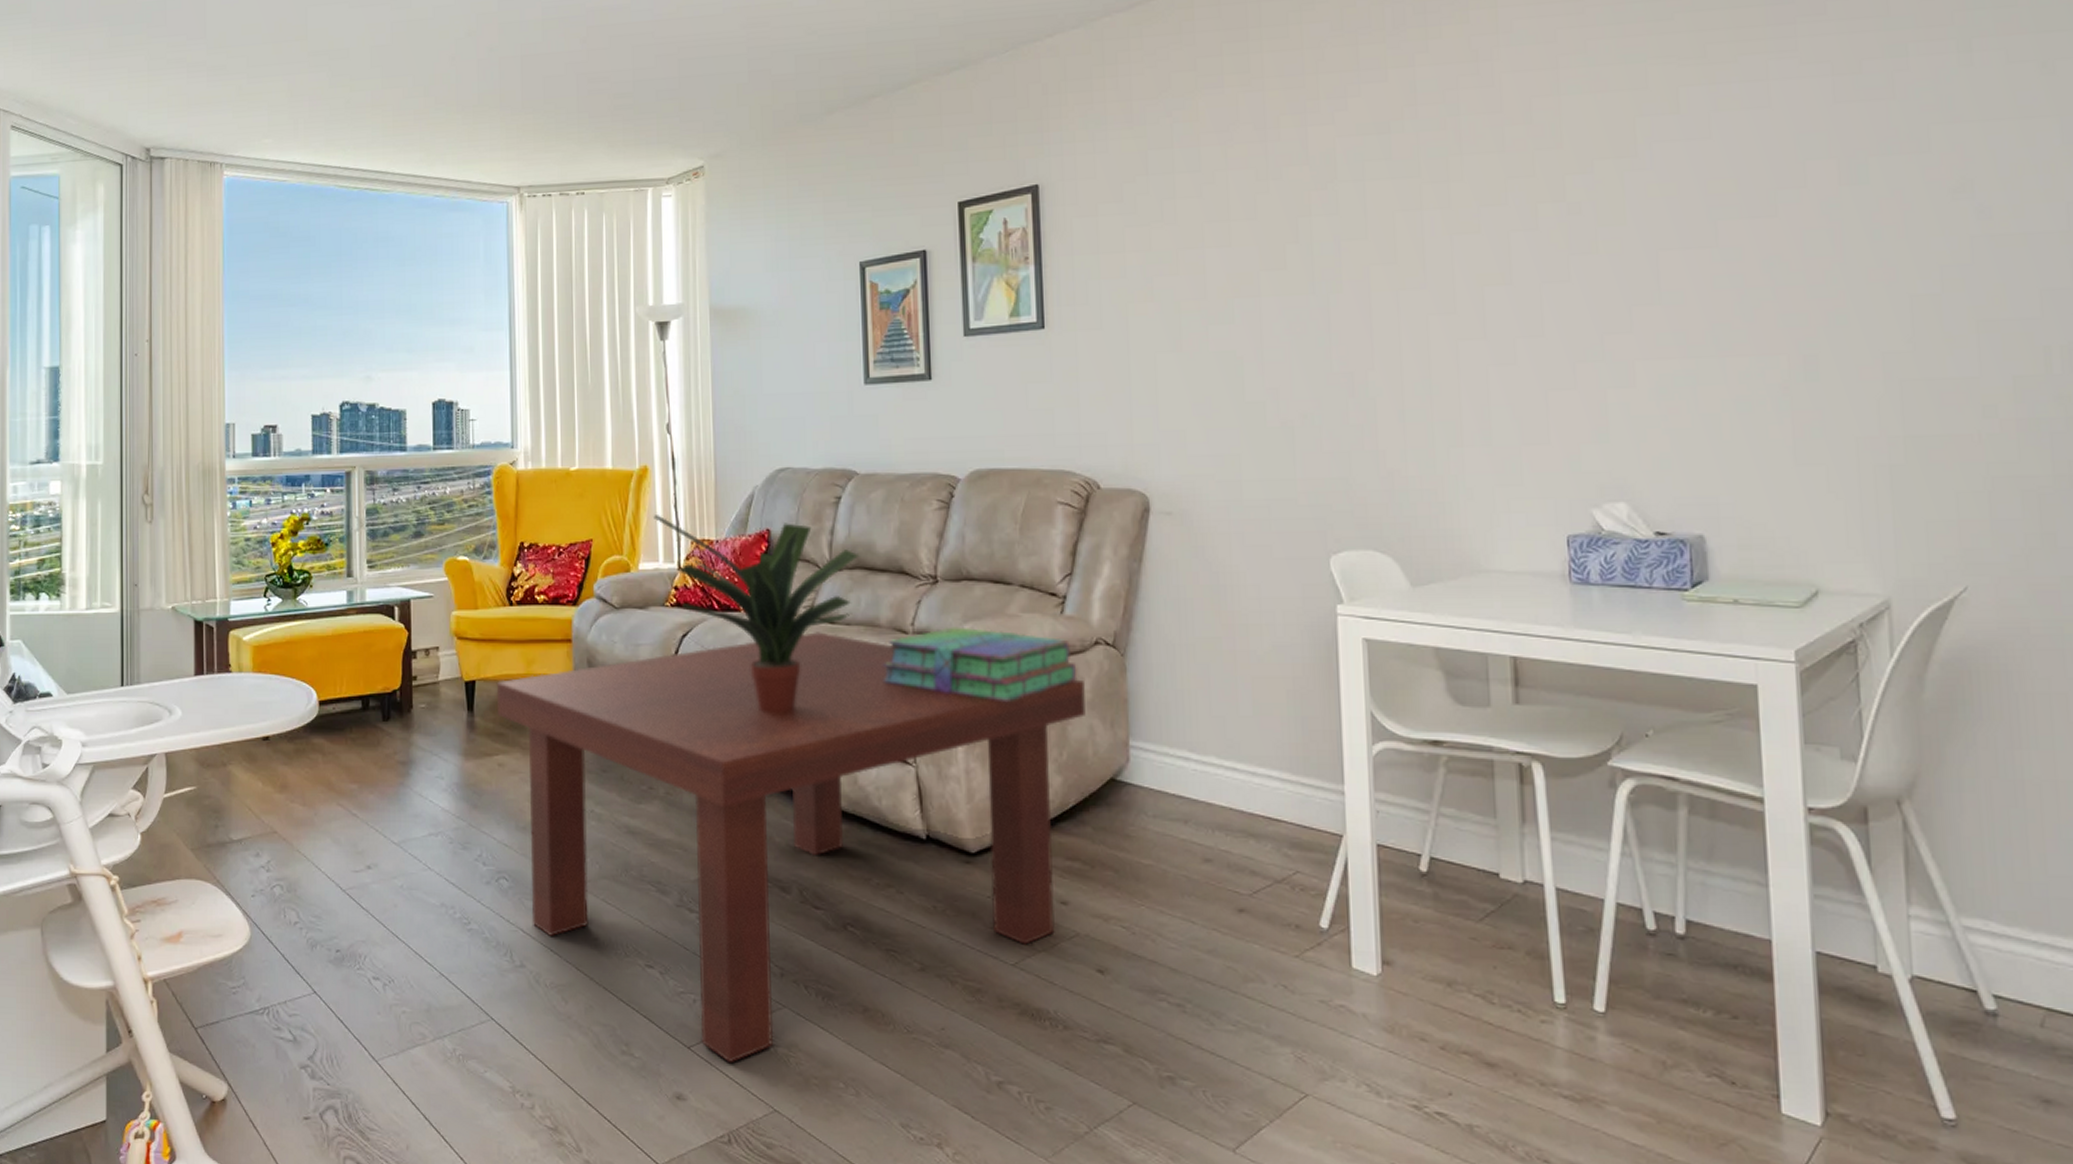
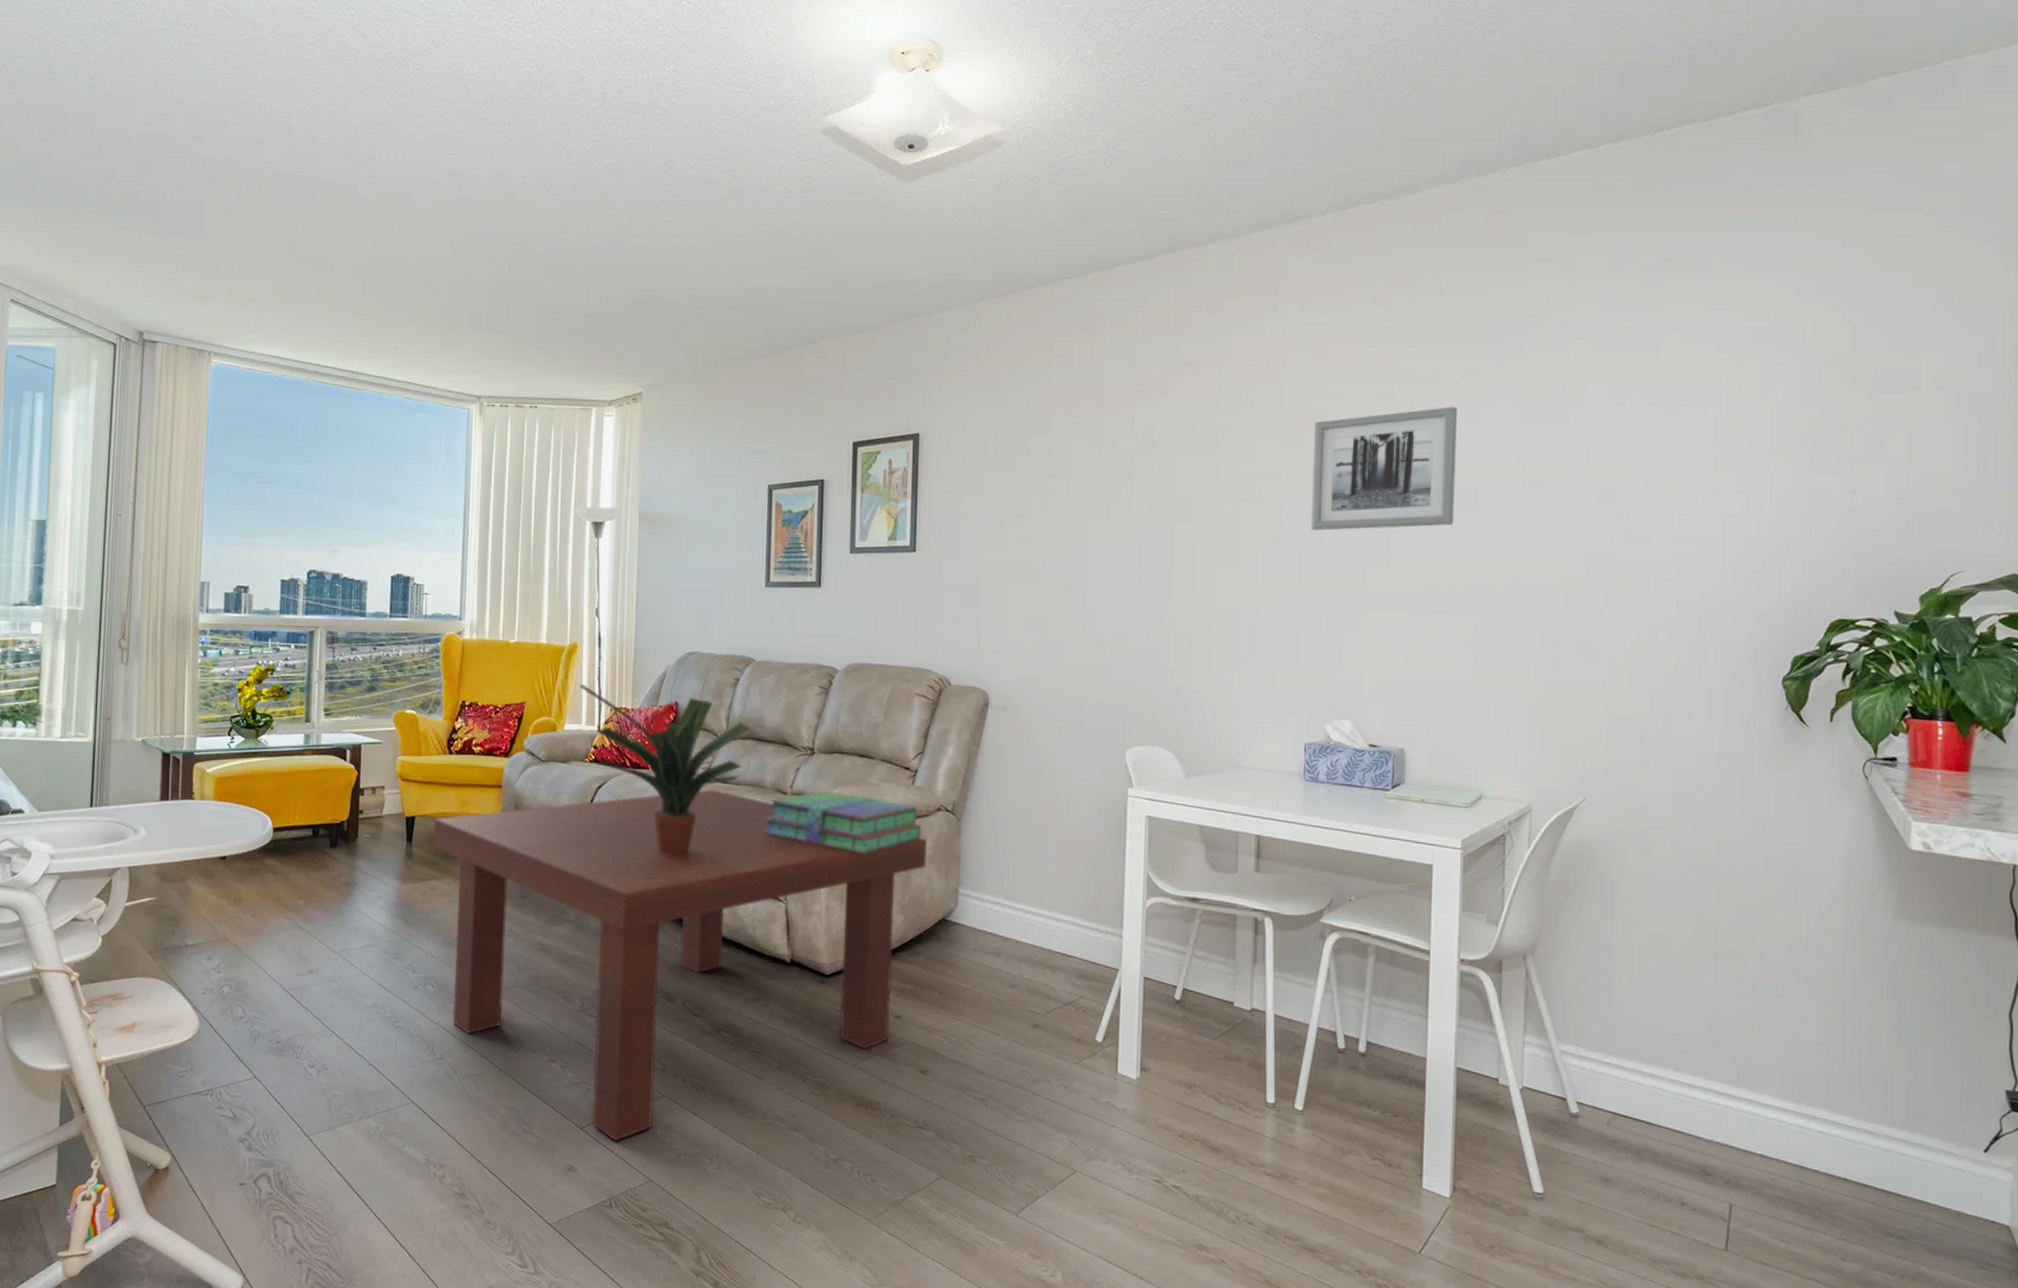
wall art: none [1545,90,1747,263] -> present [1311,407,1457,531]

